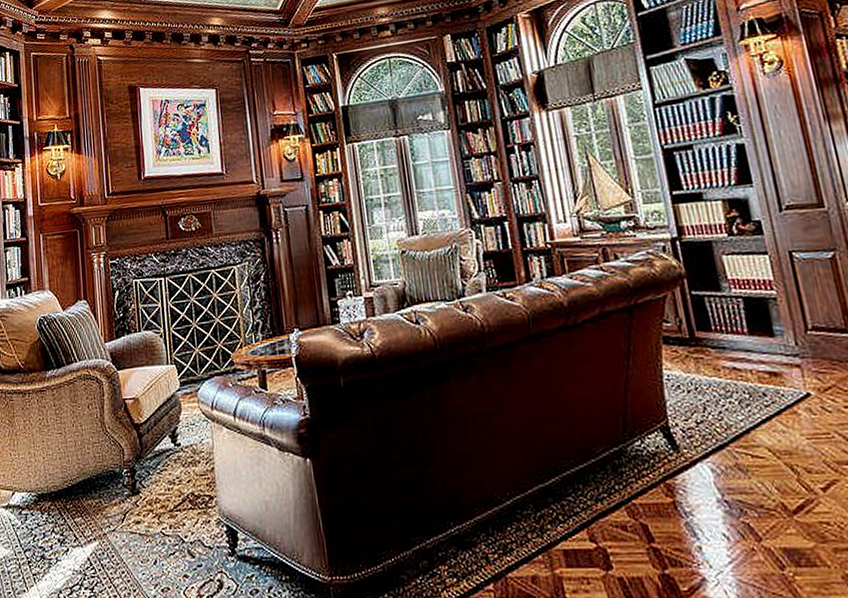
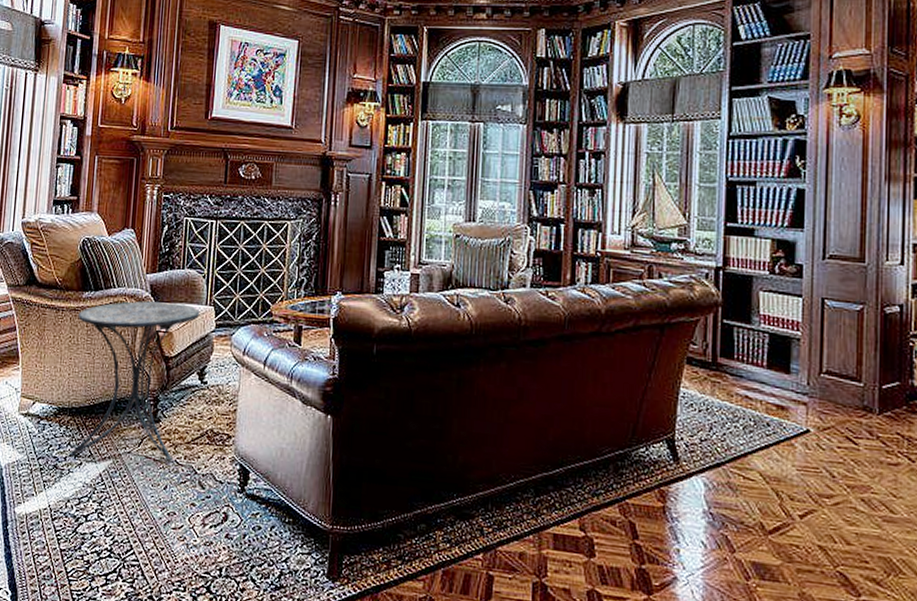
side table: none [44,367,163,543] -> present [68,300,200,461]

